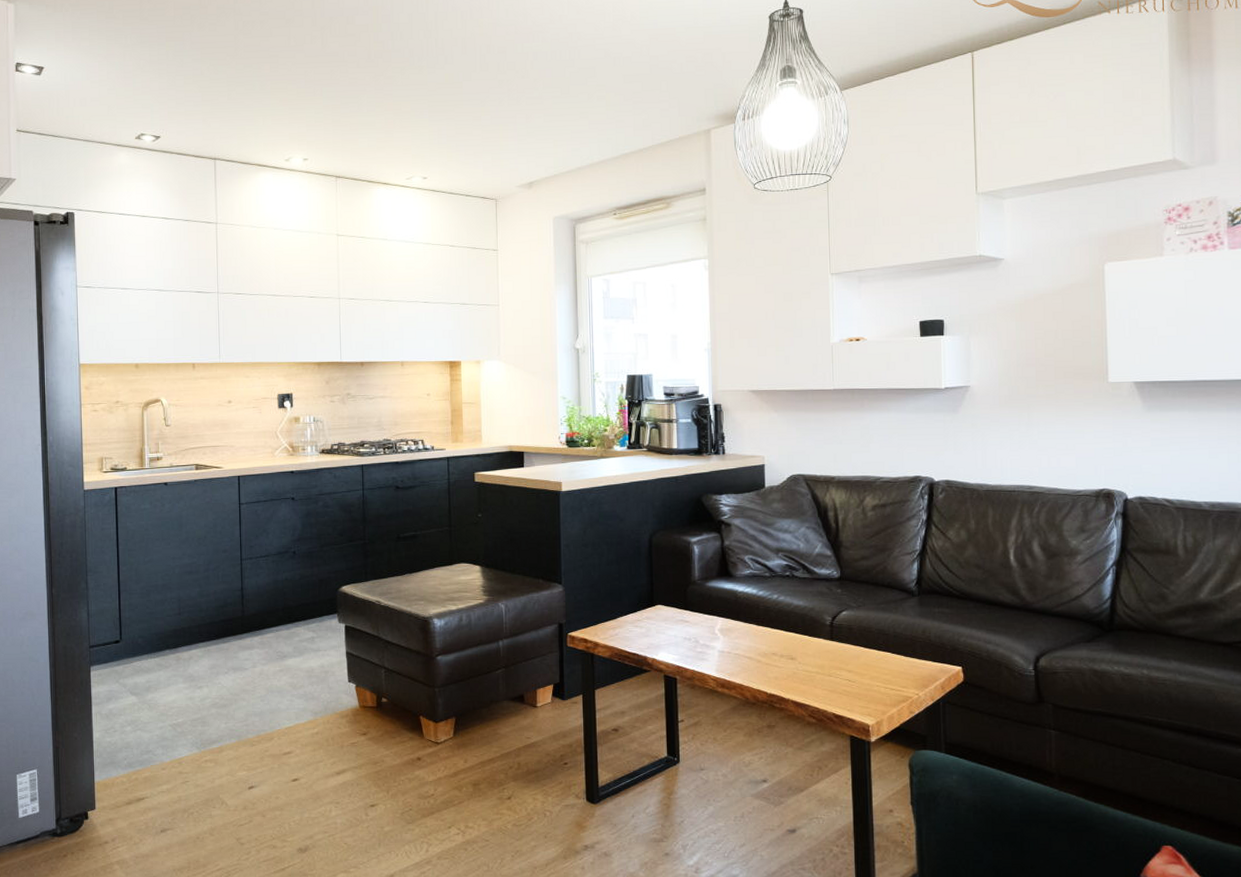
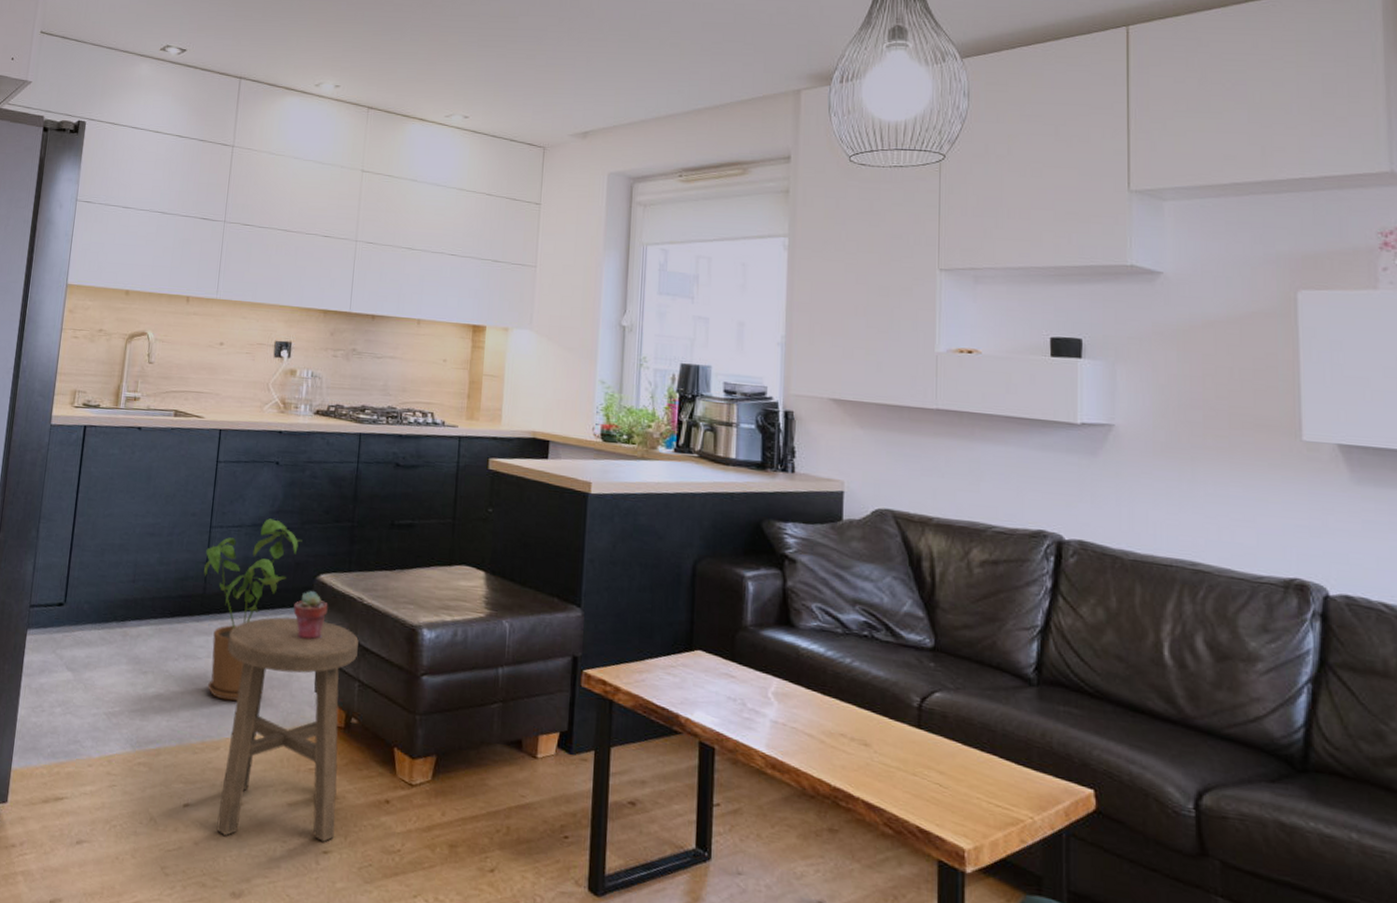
house plant: none [240,546,323,700] -> present [204,518,303,701]
stool: none [269,624,381,806] -> present [216,617,359,842]
potted succulent: none [322,601,352,641] -> present [293,591,328,640]

